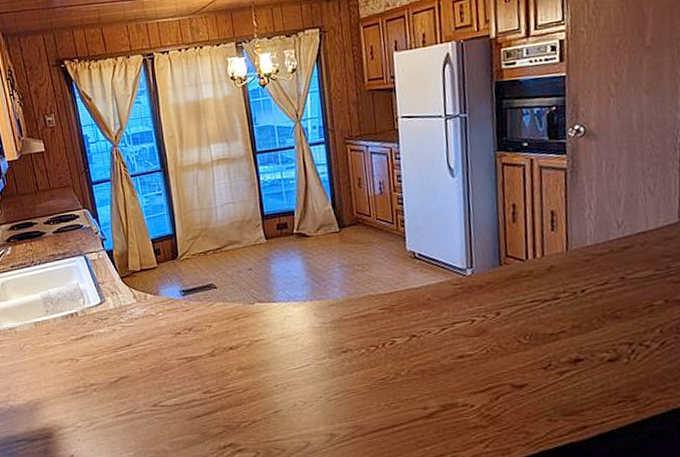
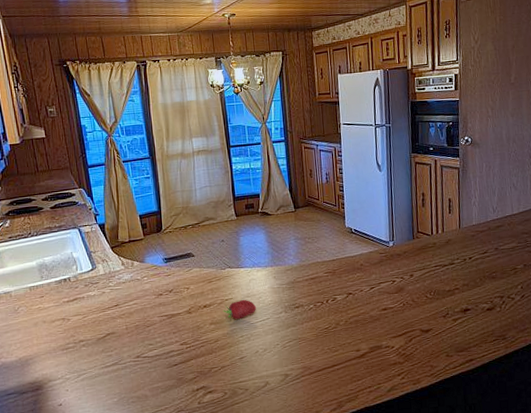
fruit: none [252,340,294,366] -> present [223,299,257,321]

